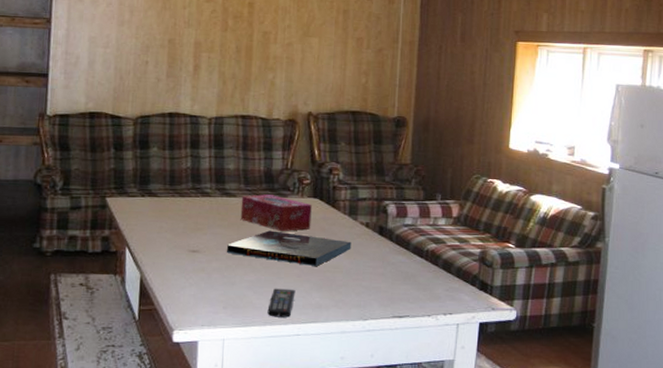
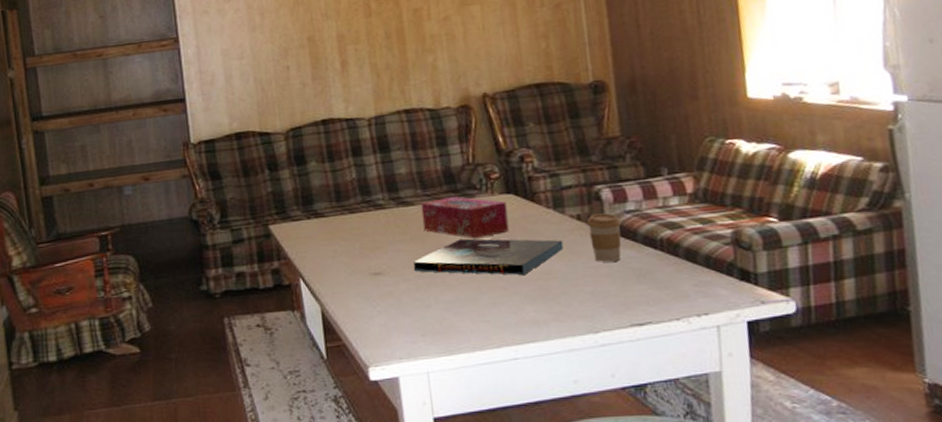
remote control: present [267,288,296,318] -> none [474,304,505,341]
coffee cup: none [373,224,399,264] -> present [586,213,622,262]

